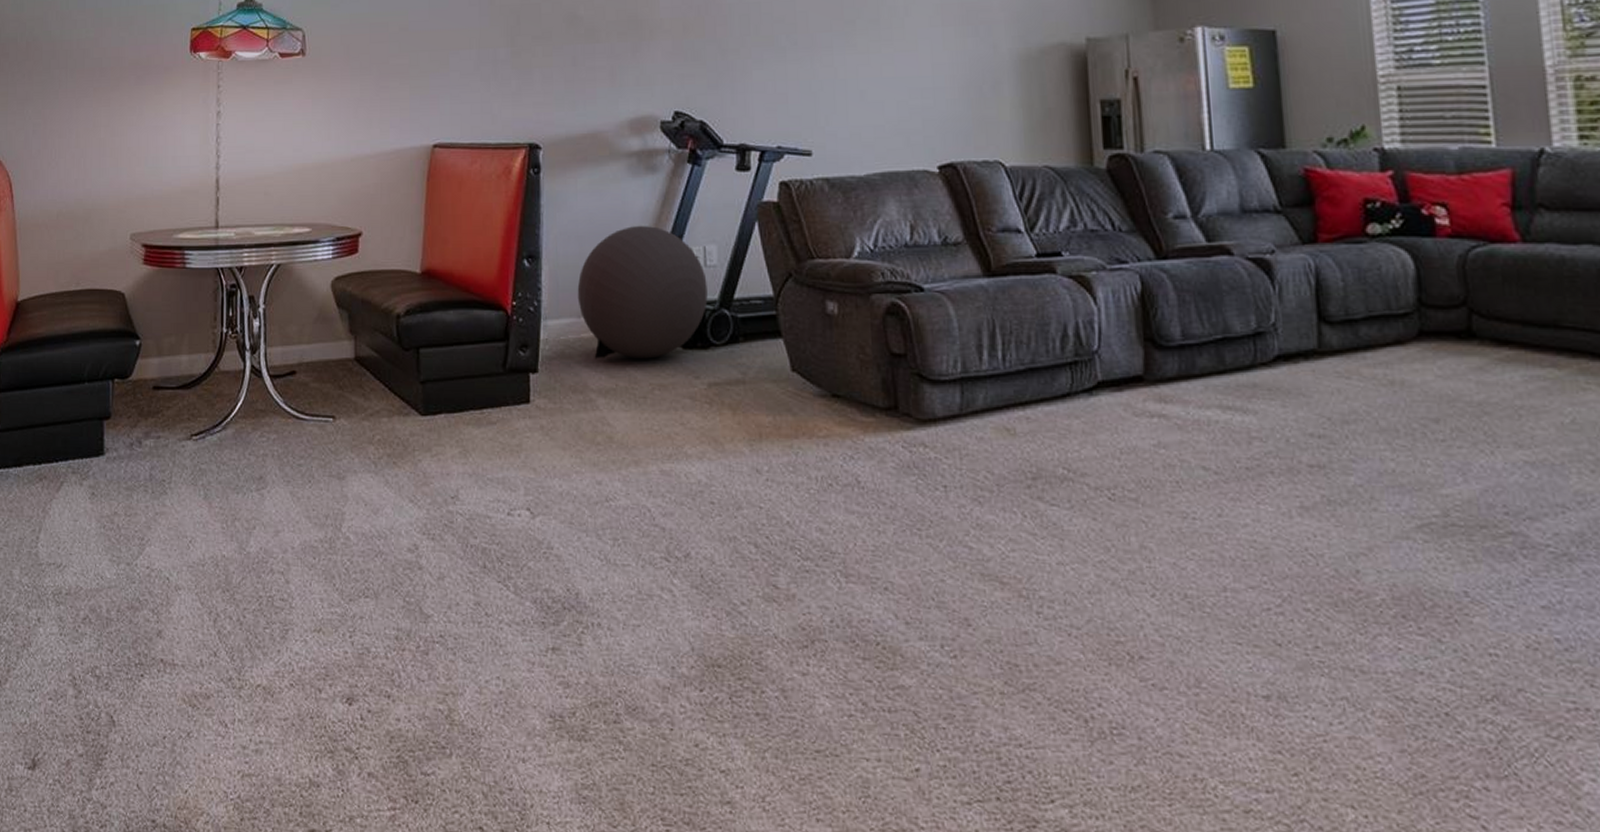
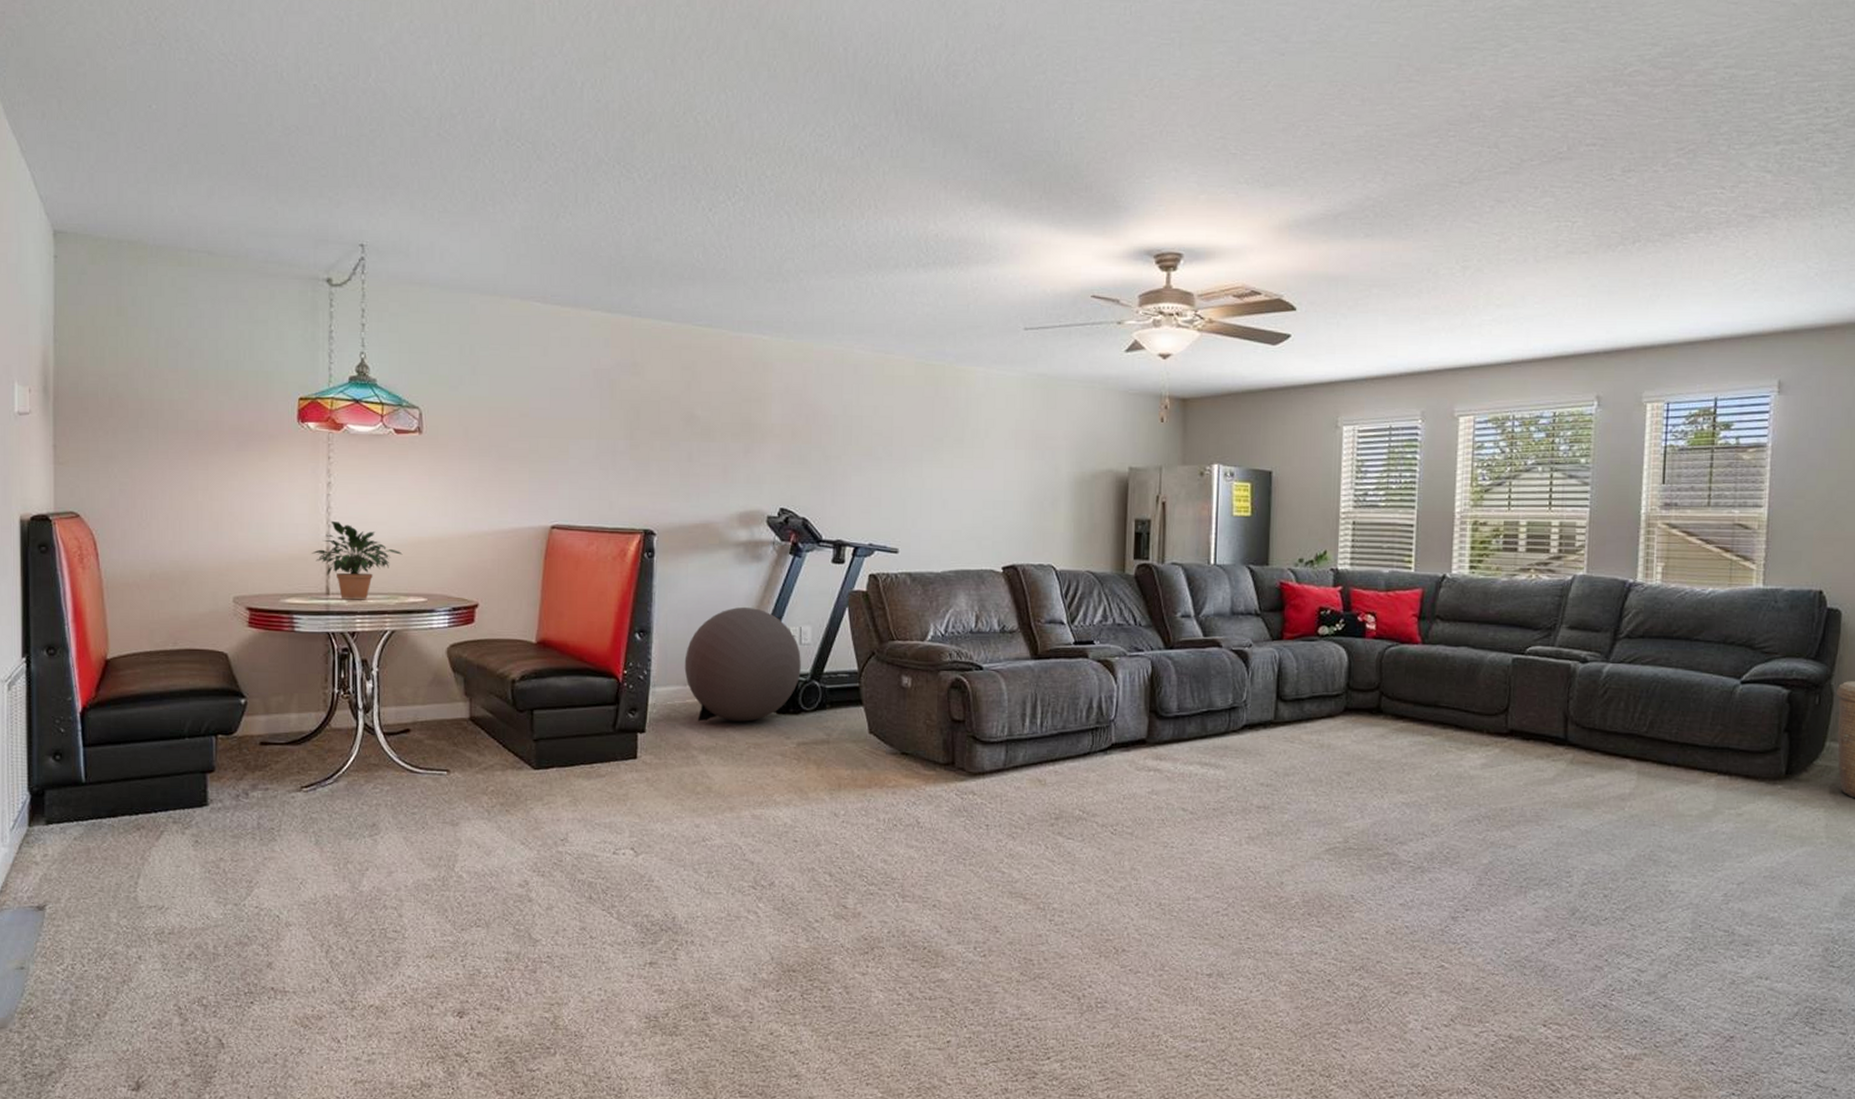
potted plant: none [202,151,288,233] -> present [312,520,403,600]

